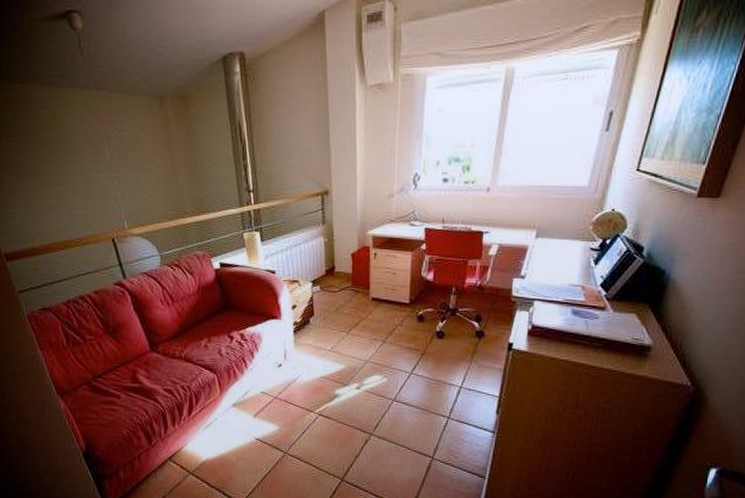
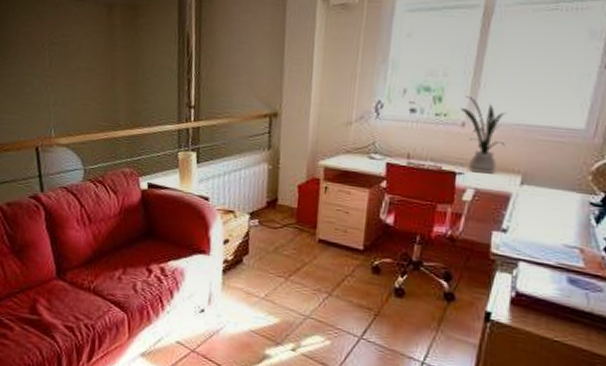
house plant: none [486,164,524,231] -> present [461,96,507,174]

